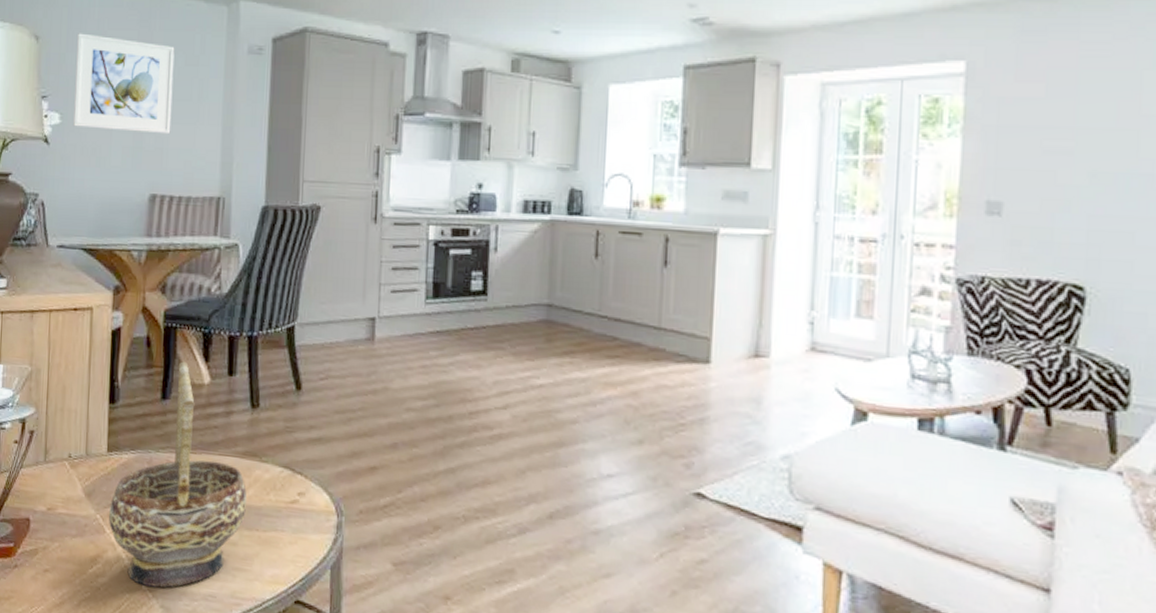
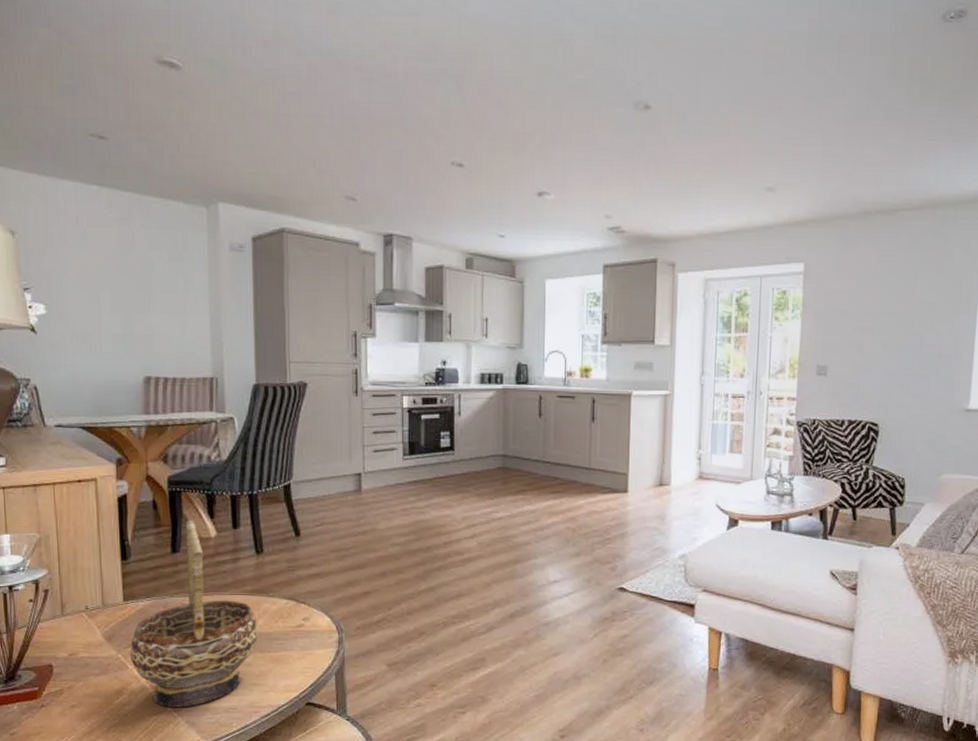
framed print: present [73,33,175,135] -> none [55,229,160,323]

